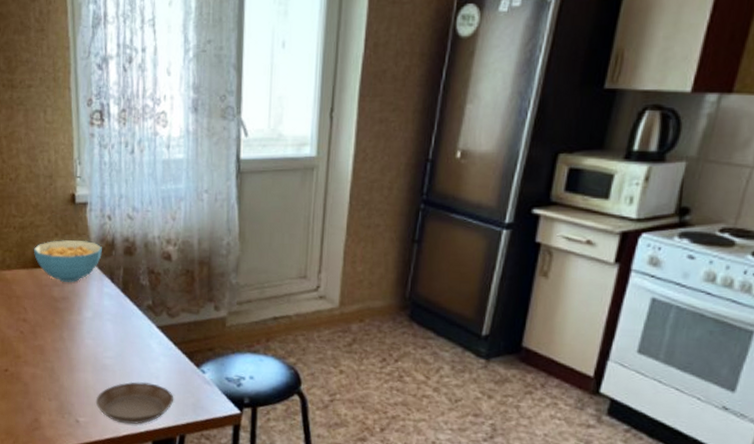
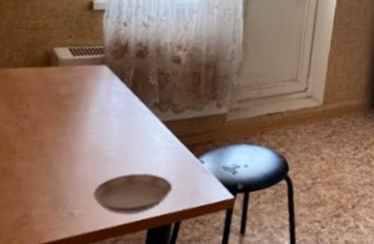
cereal bowl: present [33,240,102,282] -> none [44,42,115,81]

